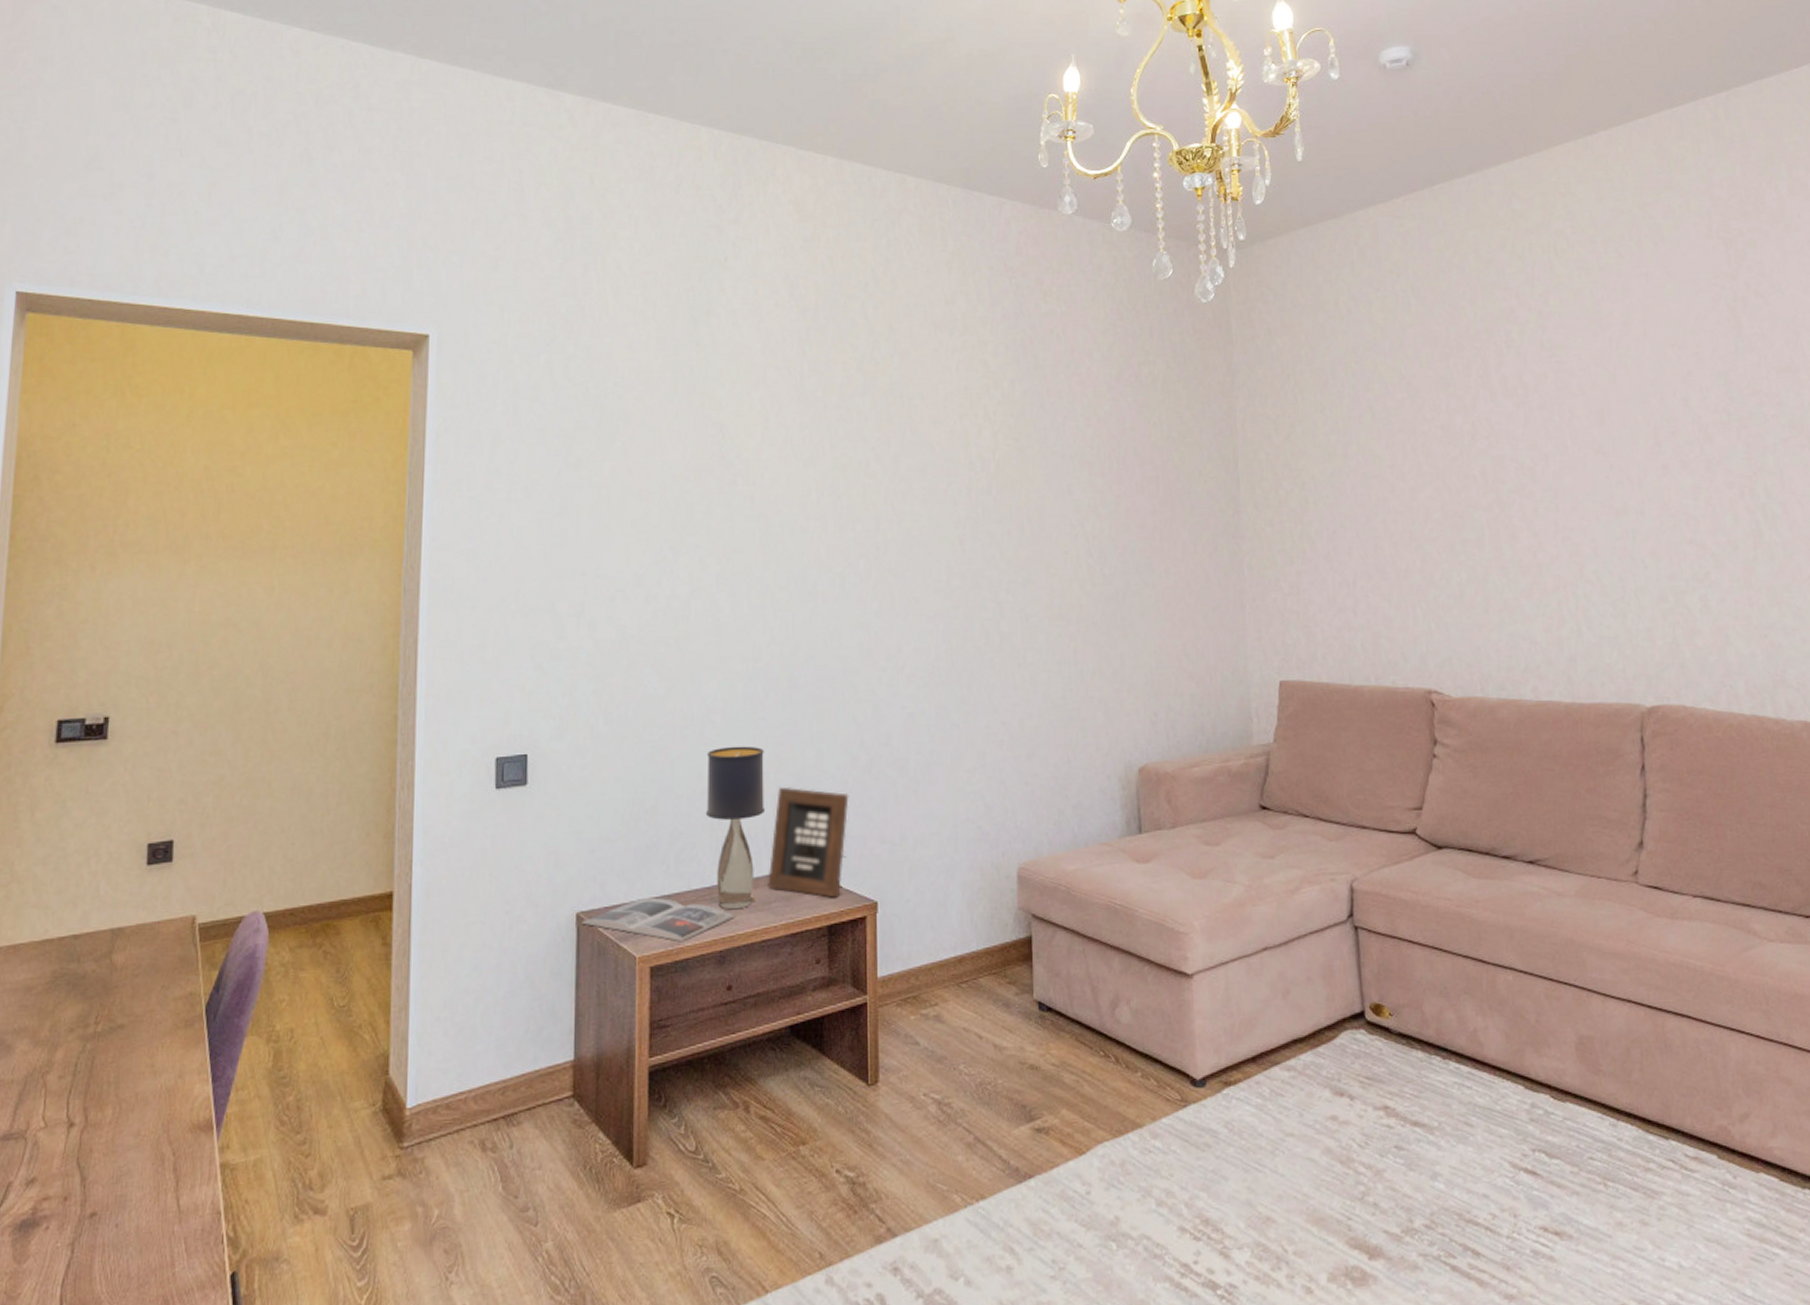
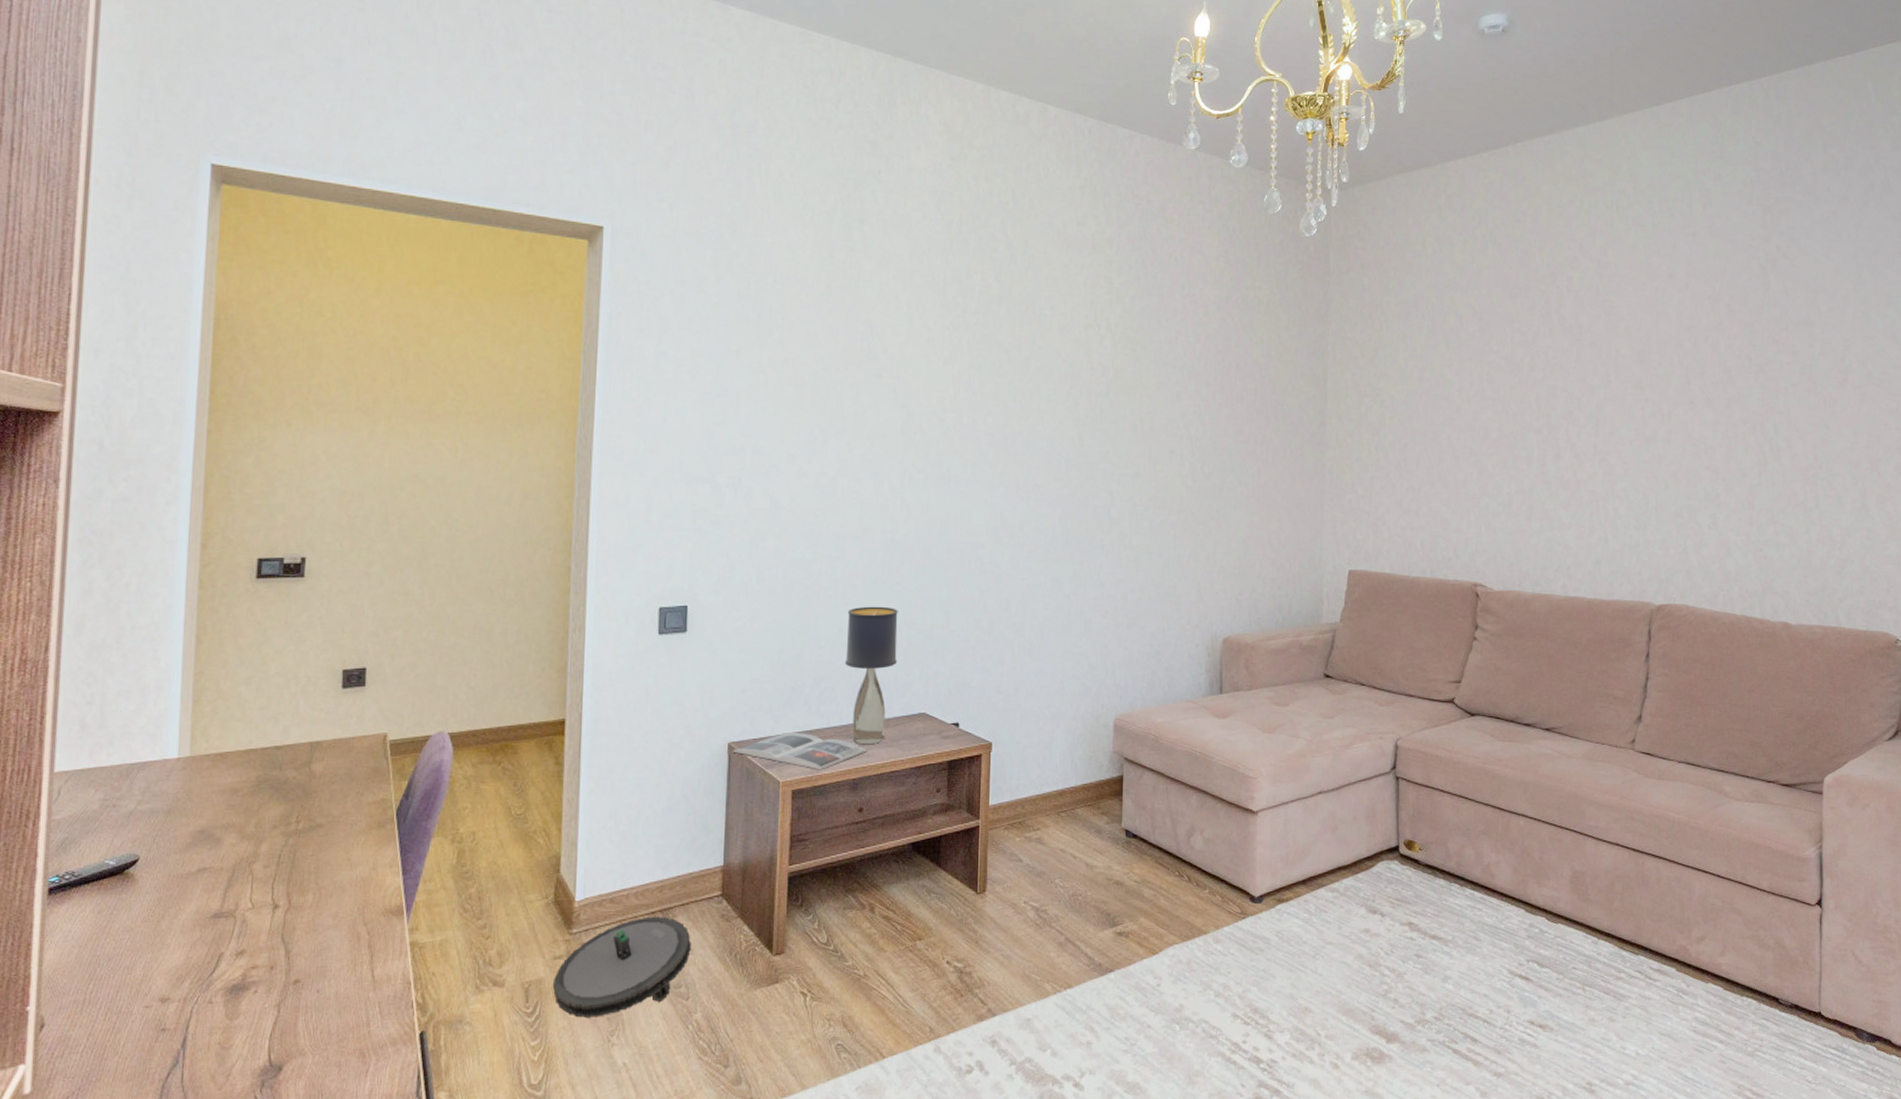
robot vacuum: none [381,1123,541,1251] -> present [552,916,692,1018]
picture frame: present [768,786,849,898] -> none [897,642,971,738]

